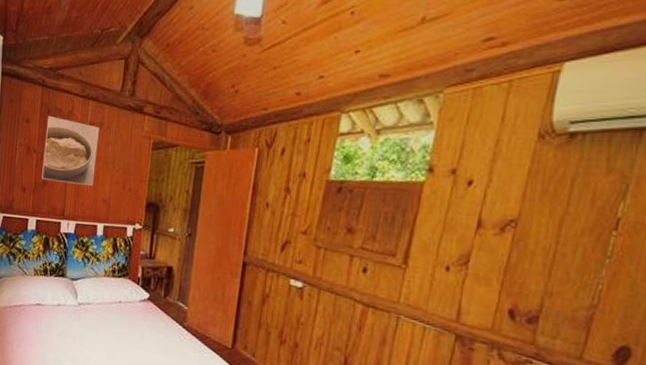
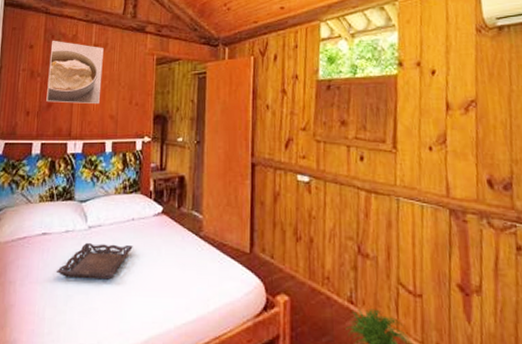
tray: none [49,318,119,353] -> present [57,243,133,280]

